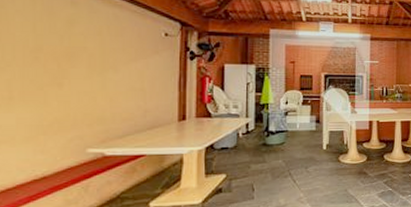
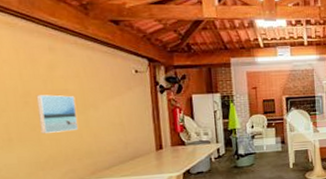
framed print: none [49,51,93,94] -> present [36,94,79,133]

